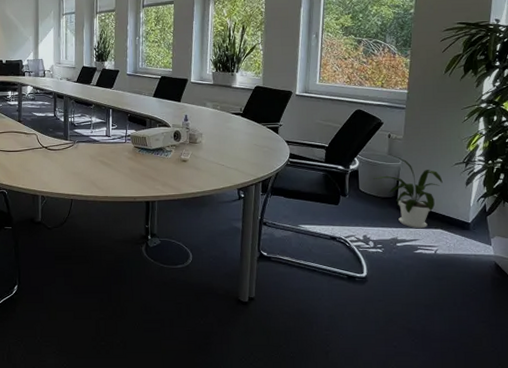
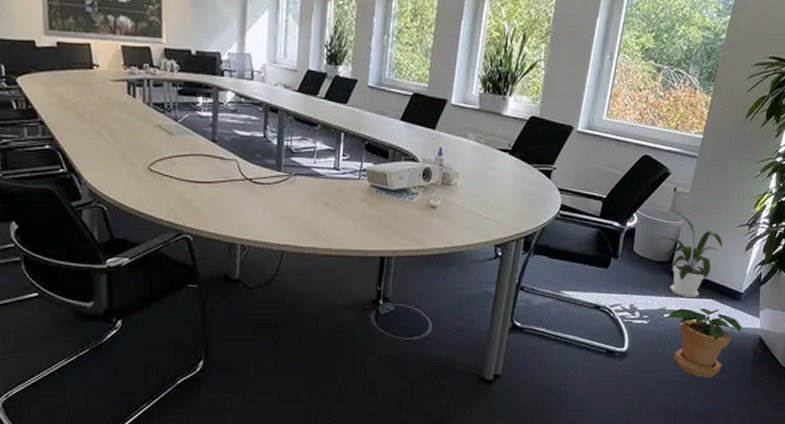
potted plant: none [399,237,476,301] -> present [665,308,742,378]

